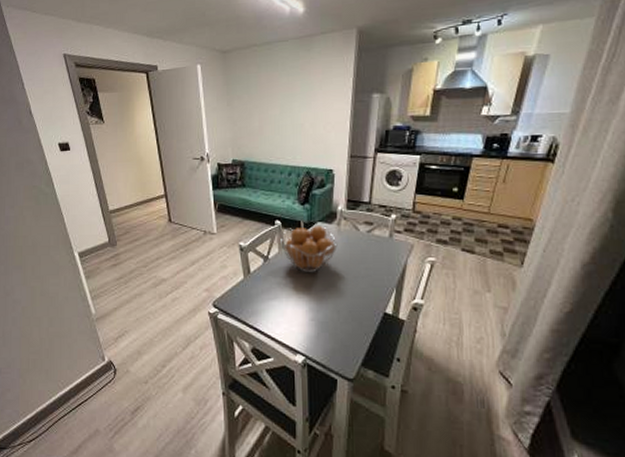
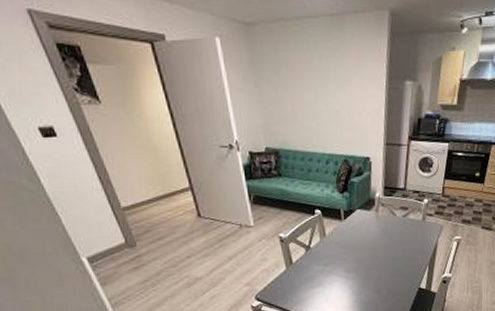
fruit basket: present [281,225,338,273] -> none [321,212,377,259]

